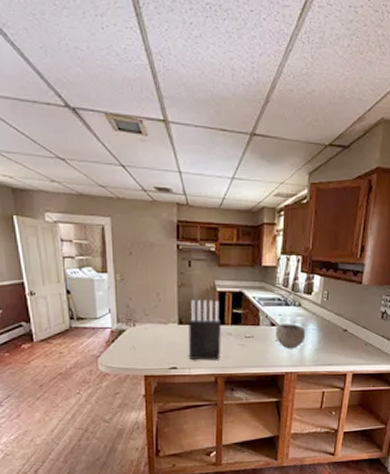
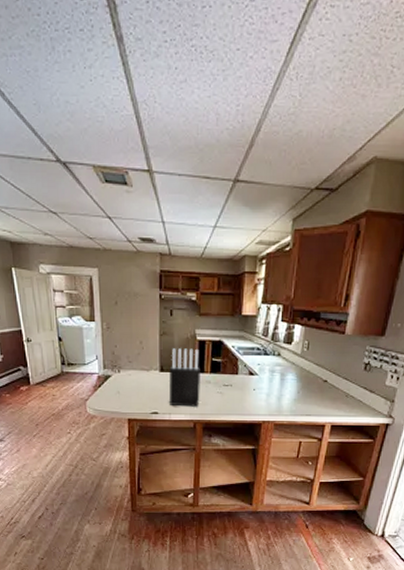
bowl: present [275,324,306,348] -> none [253,373,284,397]

